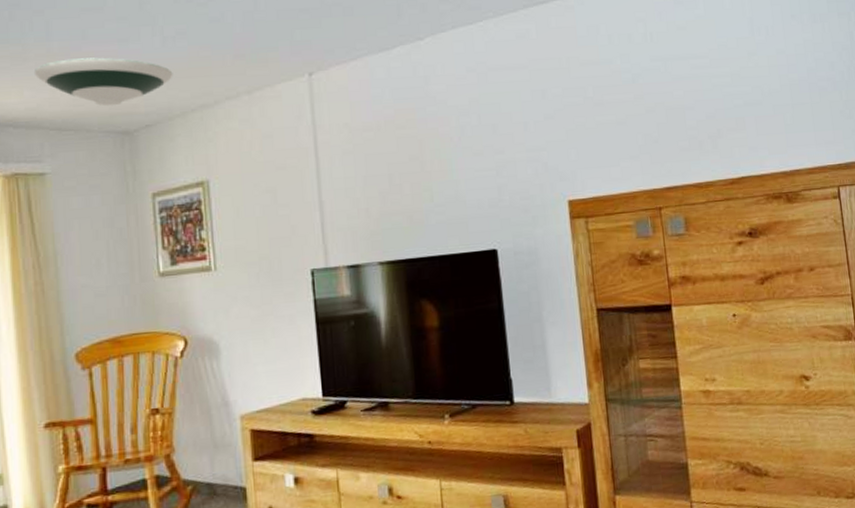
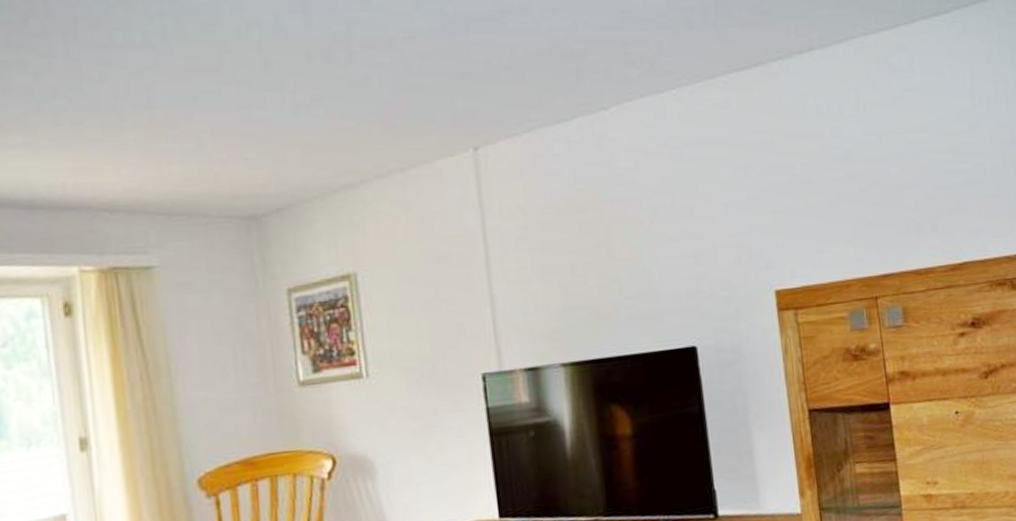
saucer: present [33,57,173,106] -> none [132,128,309,187]

